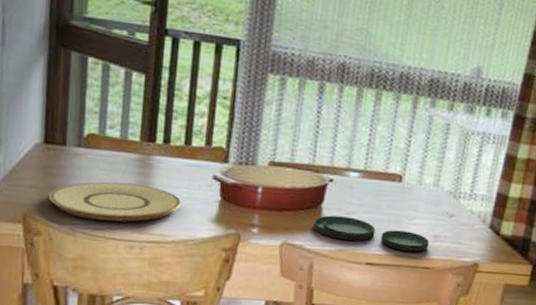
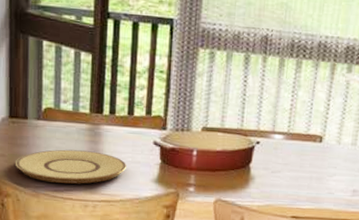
plate: present [313,215,430,252] -> none [242,174,349,206]

